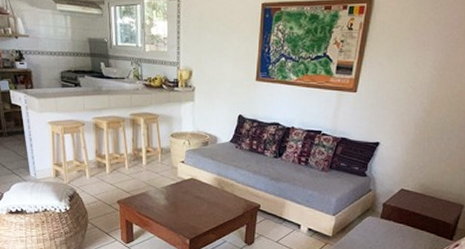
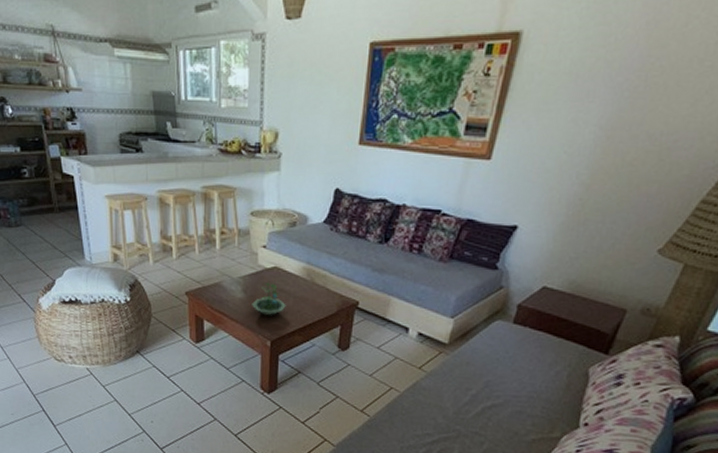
terrarium: none [173,190,202,219] -> present [252,281,286,316]

